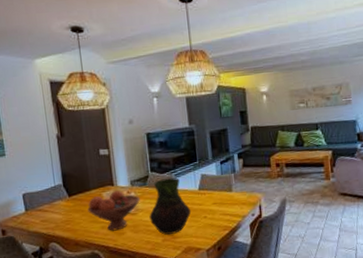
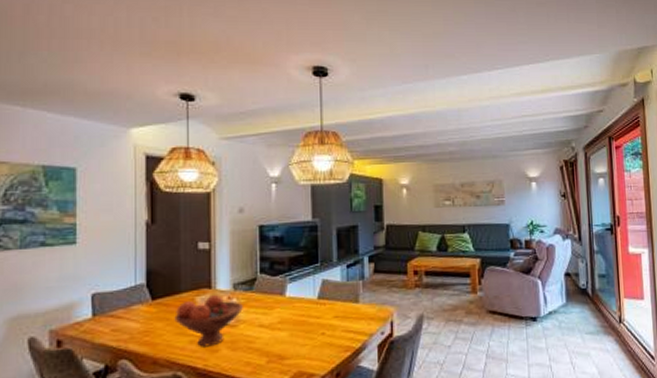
vase: present [149,177,192,235] -> none [253,282,307,355]

